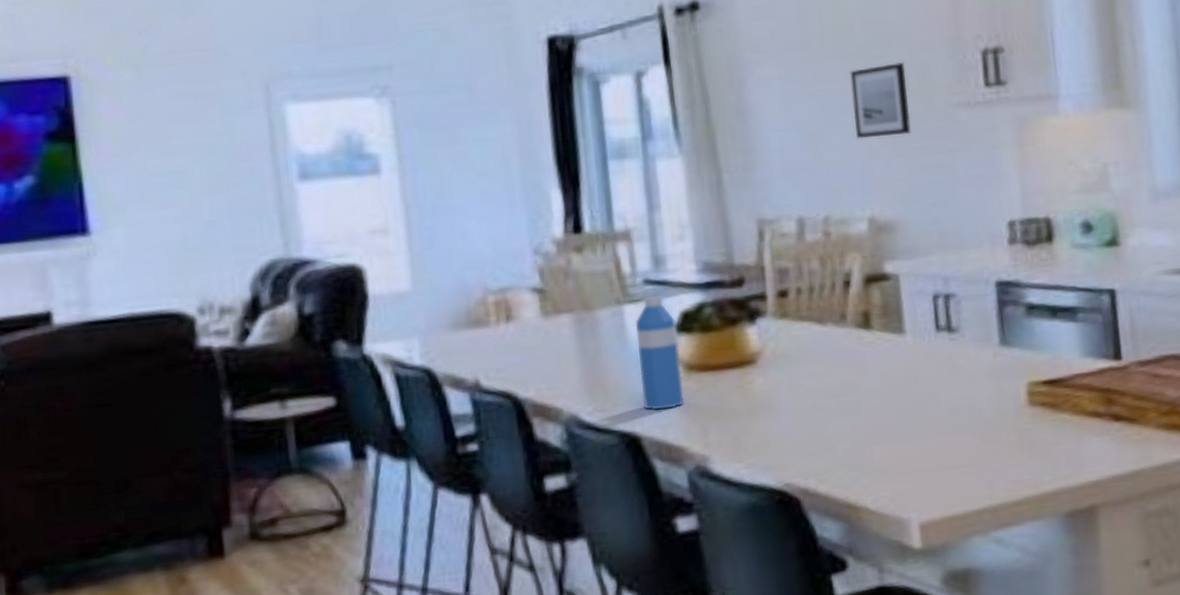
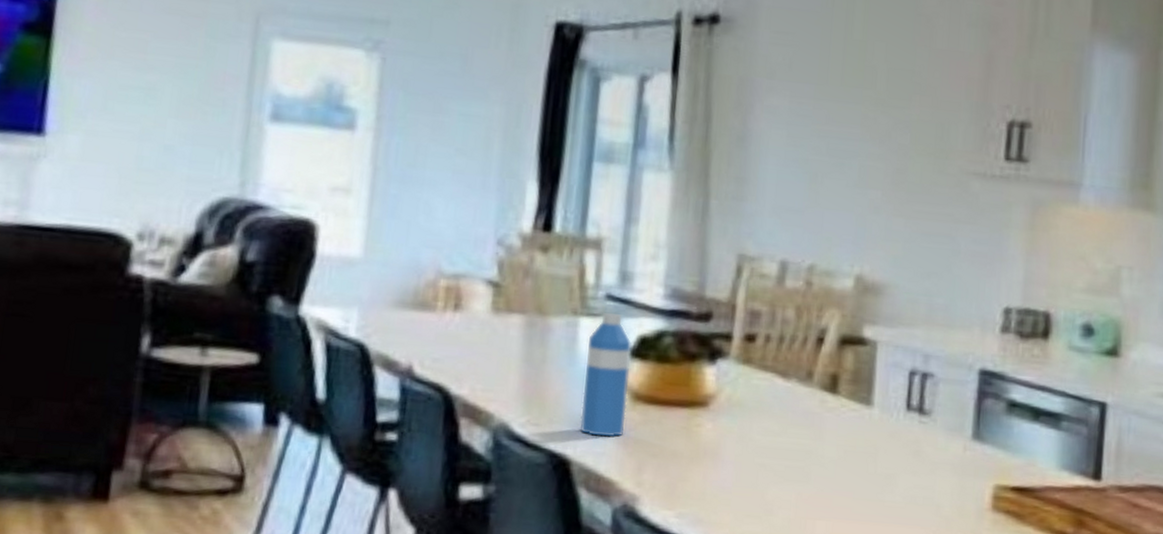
wall art: present [850,61,911,139] -> none [859,116,924,195]

